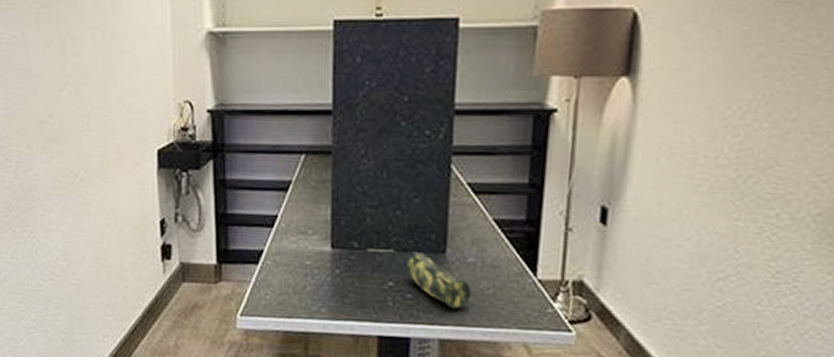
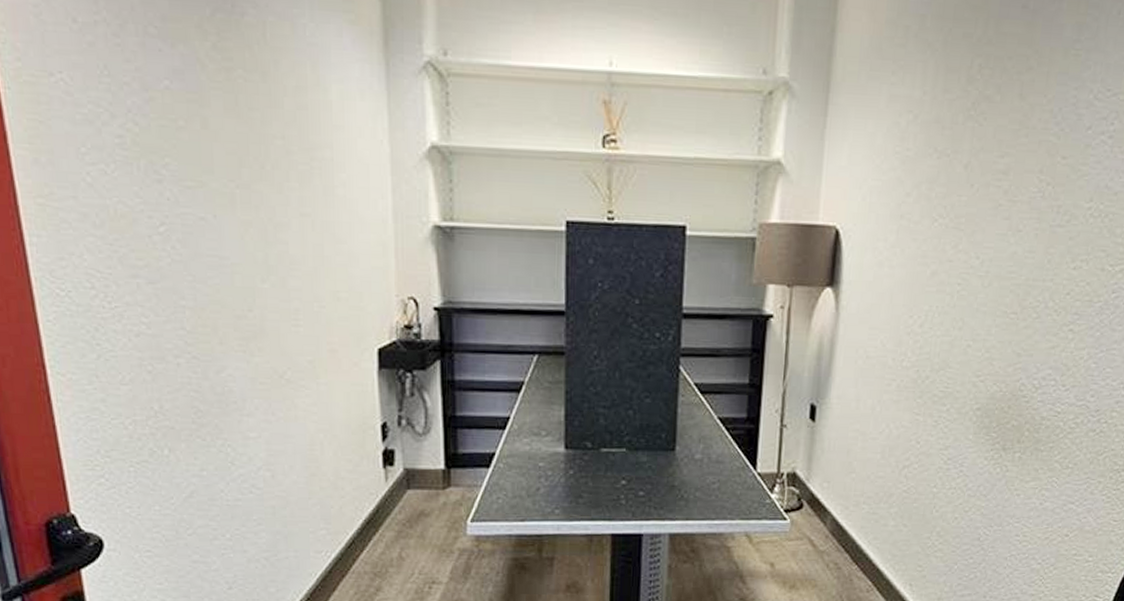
pencil case: present [406,253,472,309] -> none [638,451,700,504]

